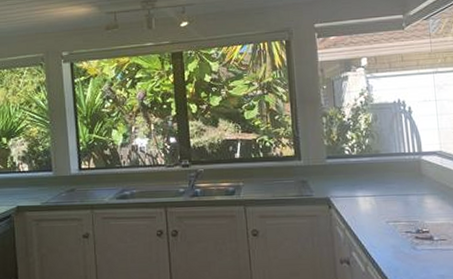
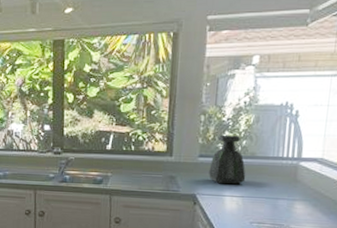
bottle: none [338,134,375,185] -> present [209,134,246,184]

